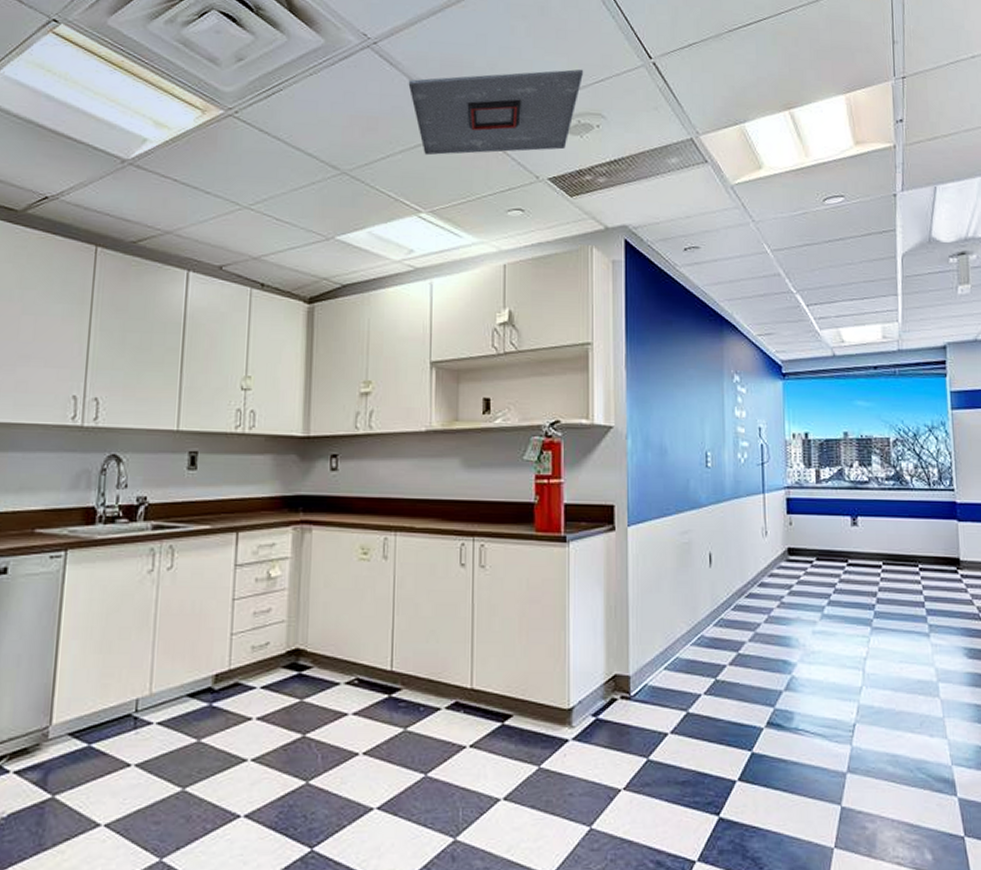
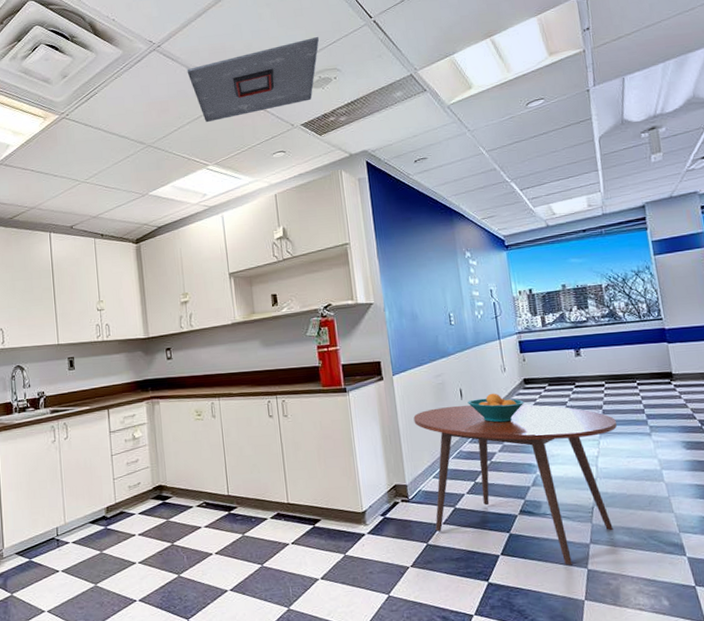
dining table: none [648,574,891,800] -> present [413,404,617,566]
fruit bowl: none [717,562,786,603] -> present [467,393,524,423]

